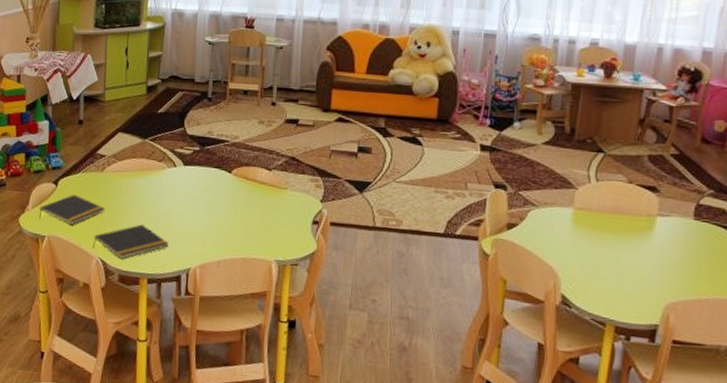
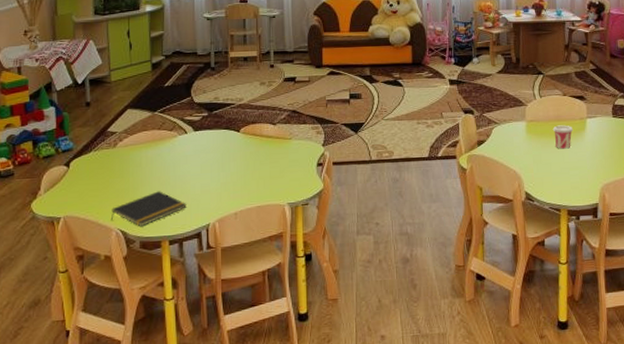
notepad: present [39,194,106,225] -> none [52,173,121,203]
cup: none [608,219,637,250] -> present [552,125,574,149]

